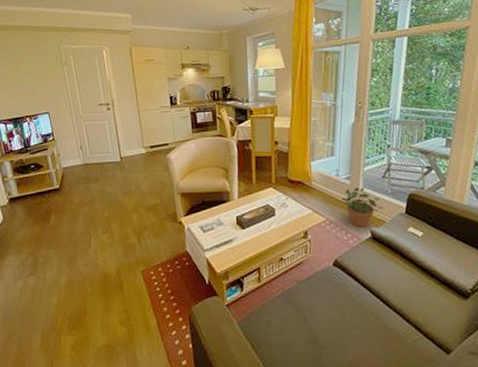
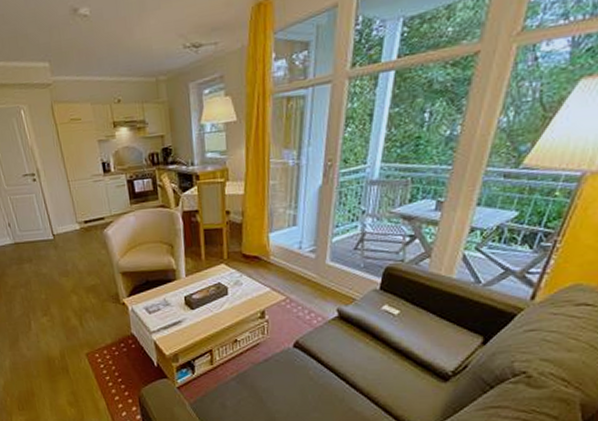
potted plant: present [341,187,384,227] -> none [304,261,355,306]

